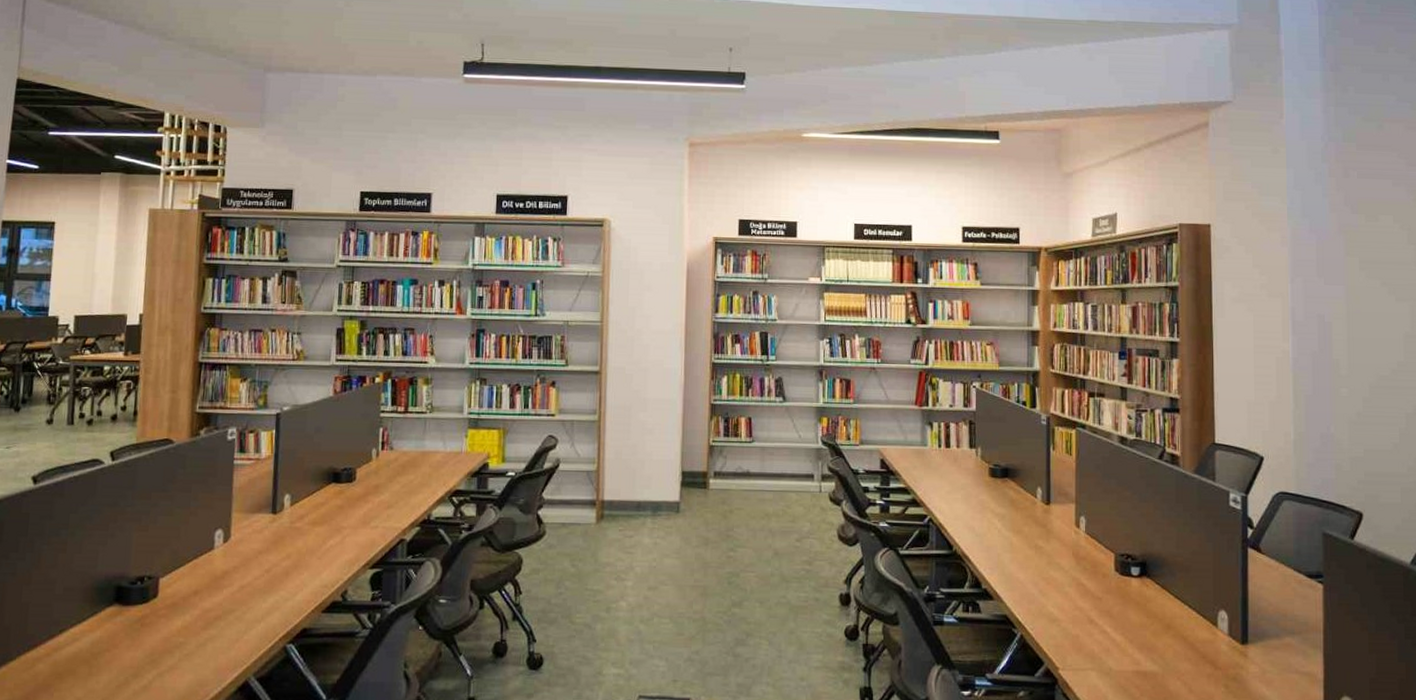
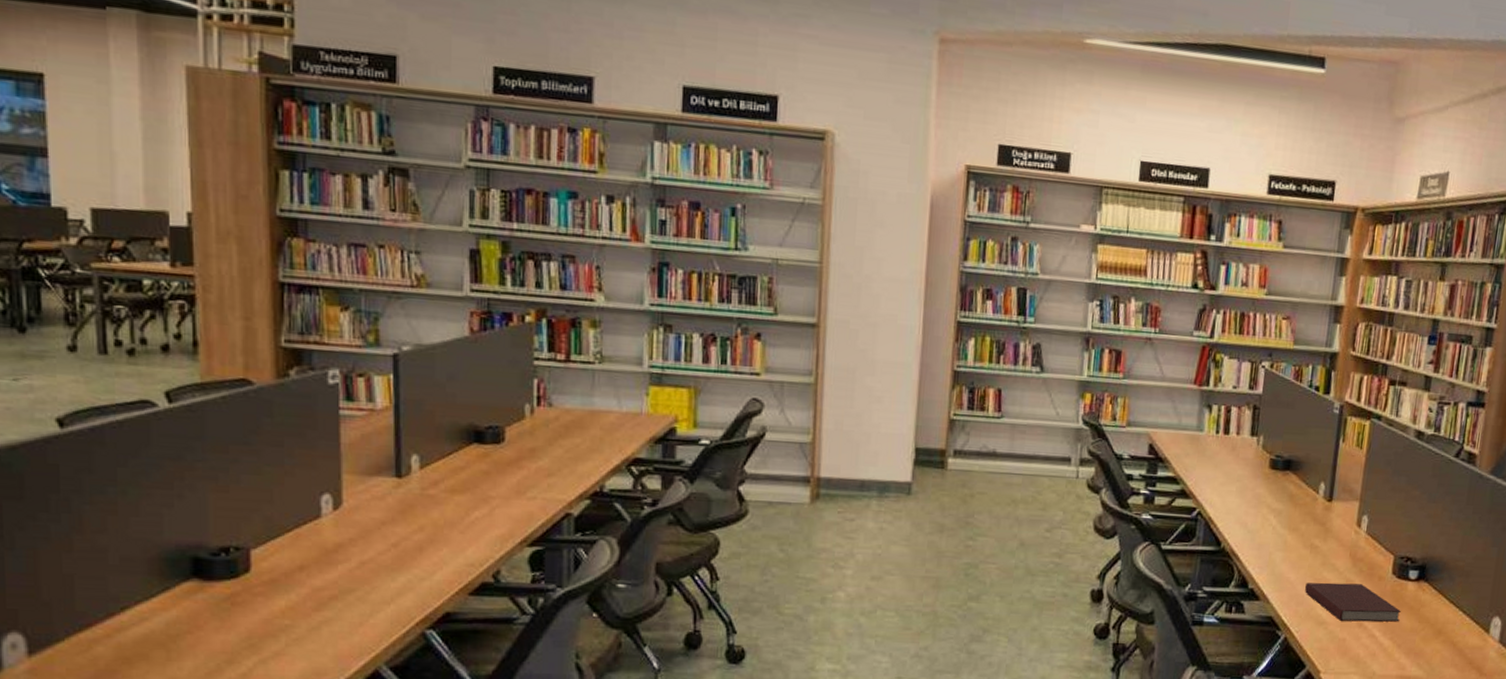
notebook: none [1035,581,1129,618] -> present [1305,582,1402,622]

